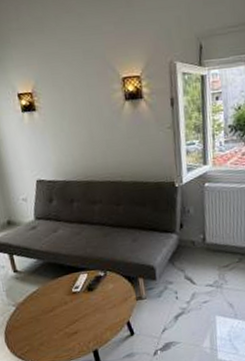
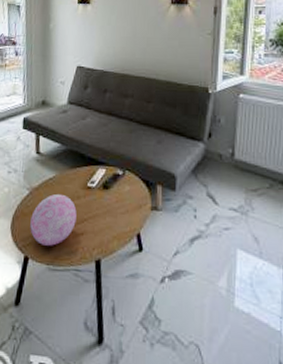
decorative orb: none [23,303,68,350] -> present [30,193,77,246]

